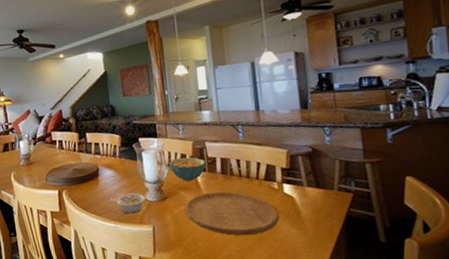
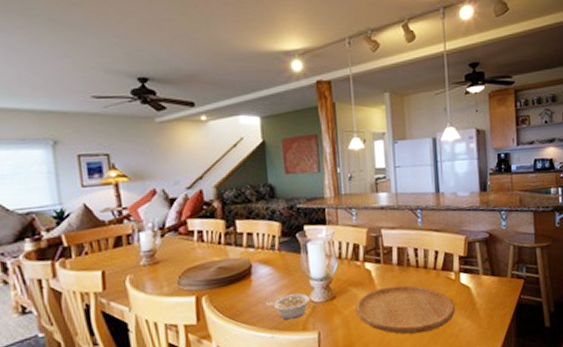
cereal bowl: present [169,157,206,181] -> none [339,247,381,276]

